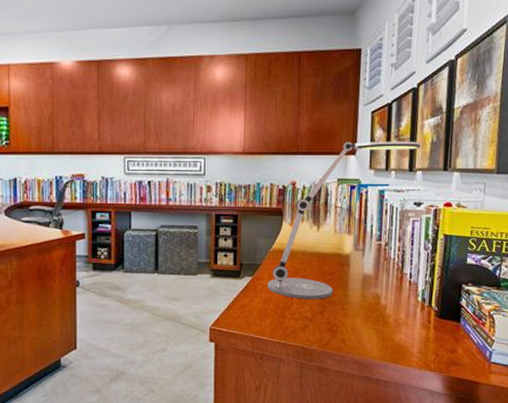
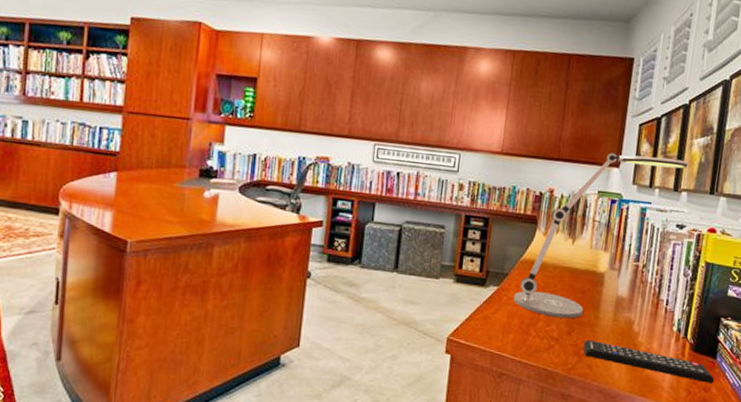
remote control: none [335,317,460,345] -> present [583,340,715,383]

